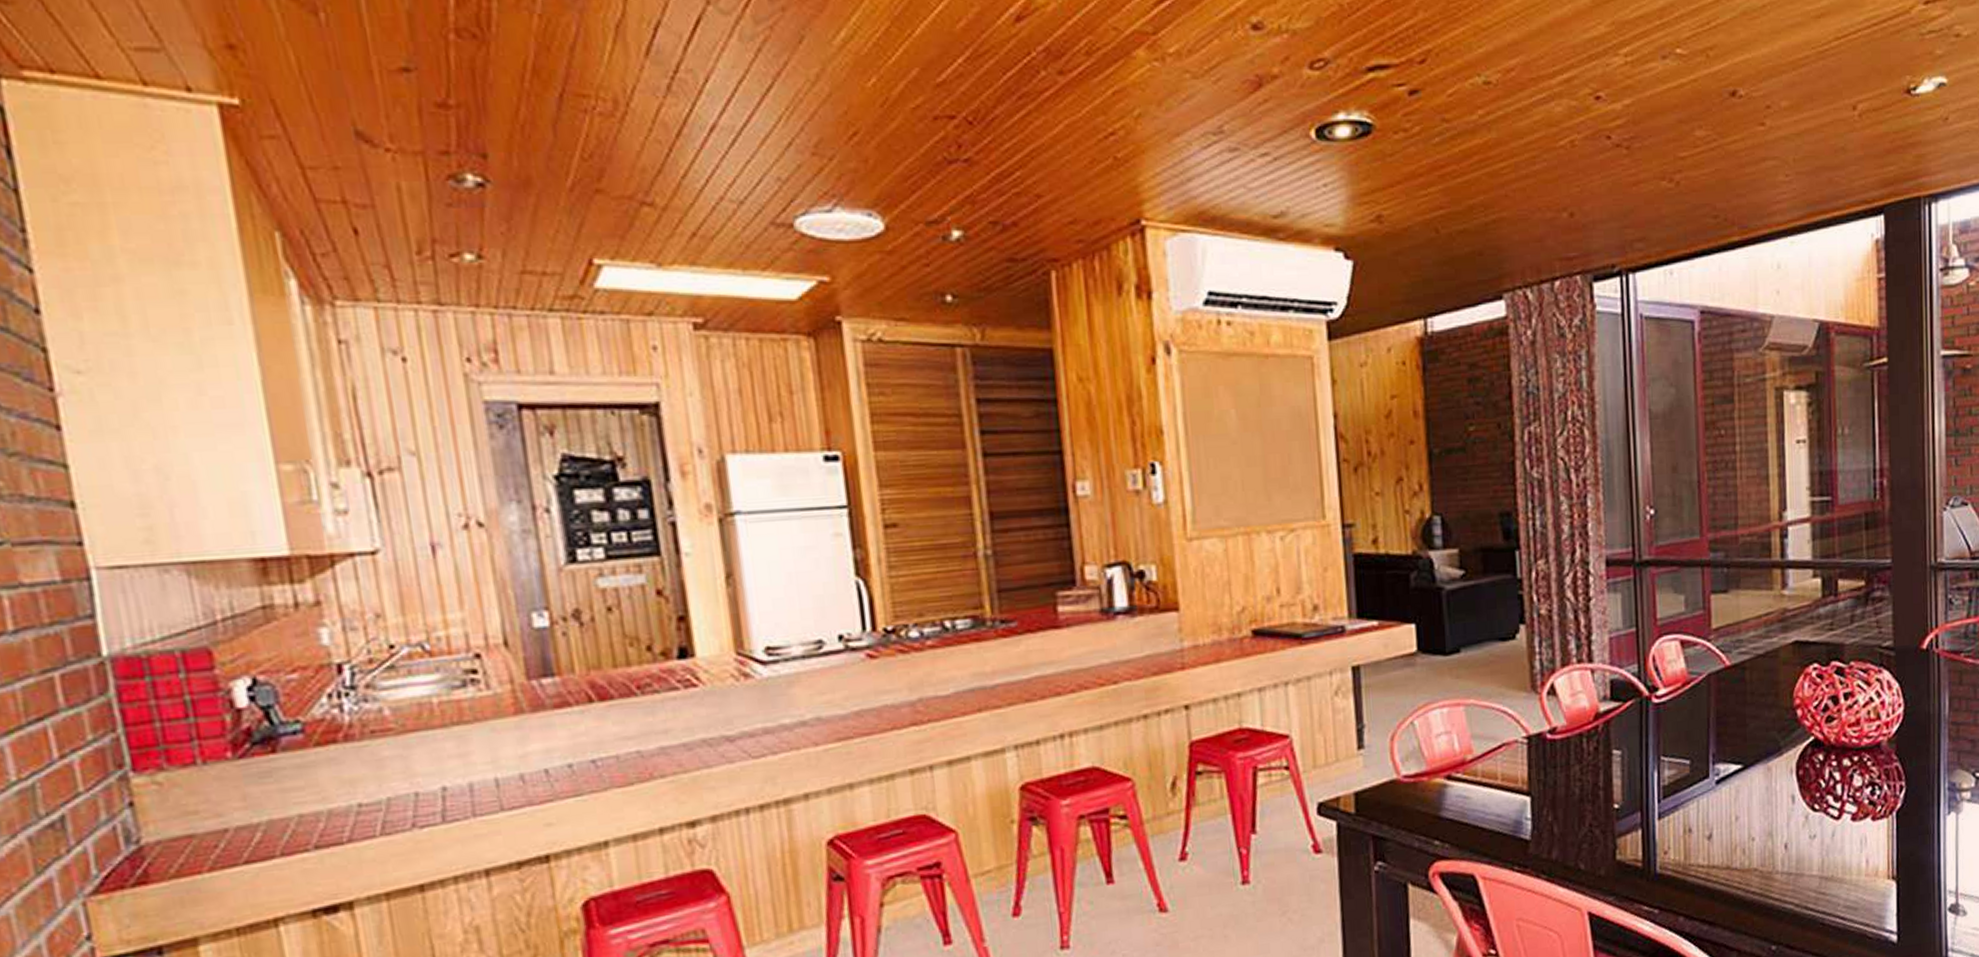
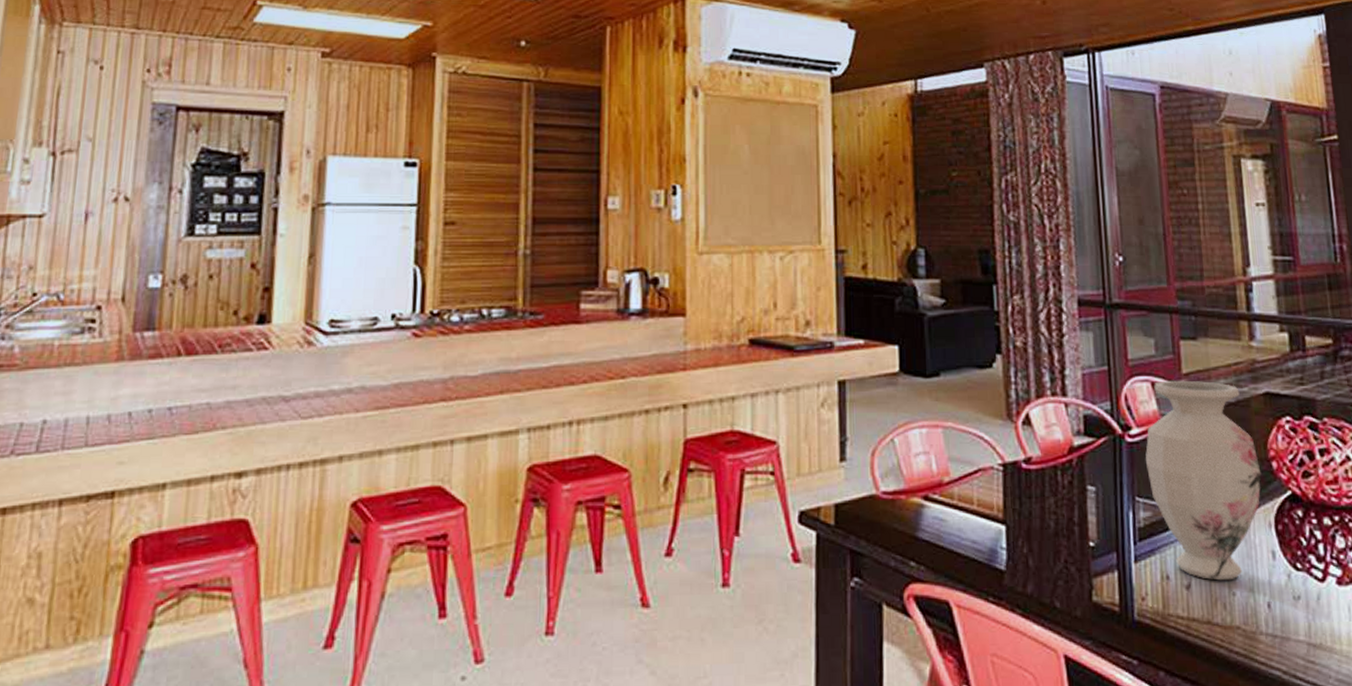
vase: none [1671,635,1786,829] -> present [1145,380,1262,581]

